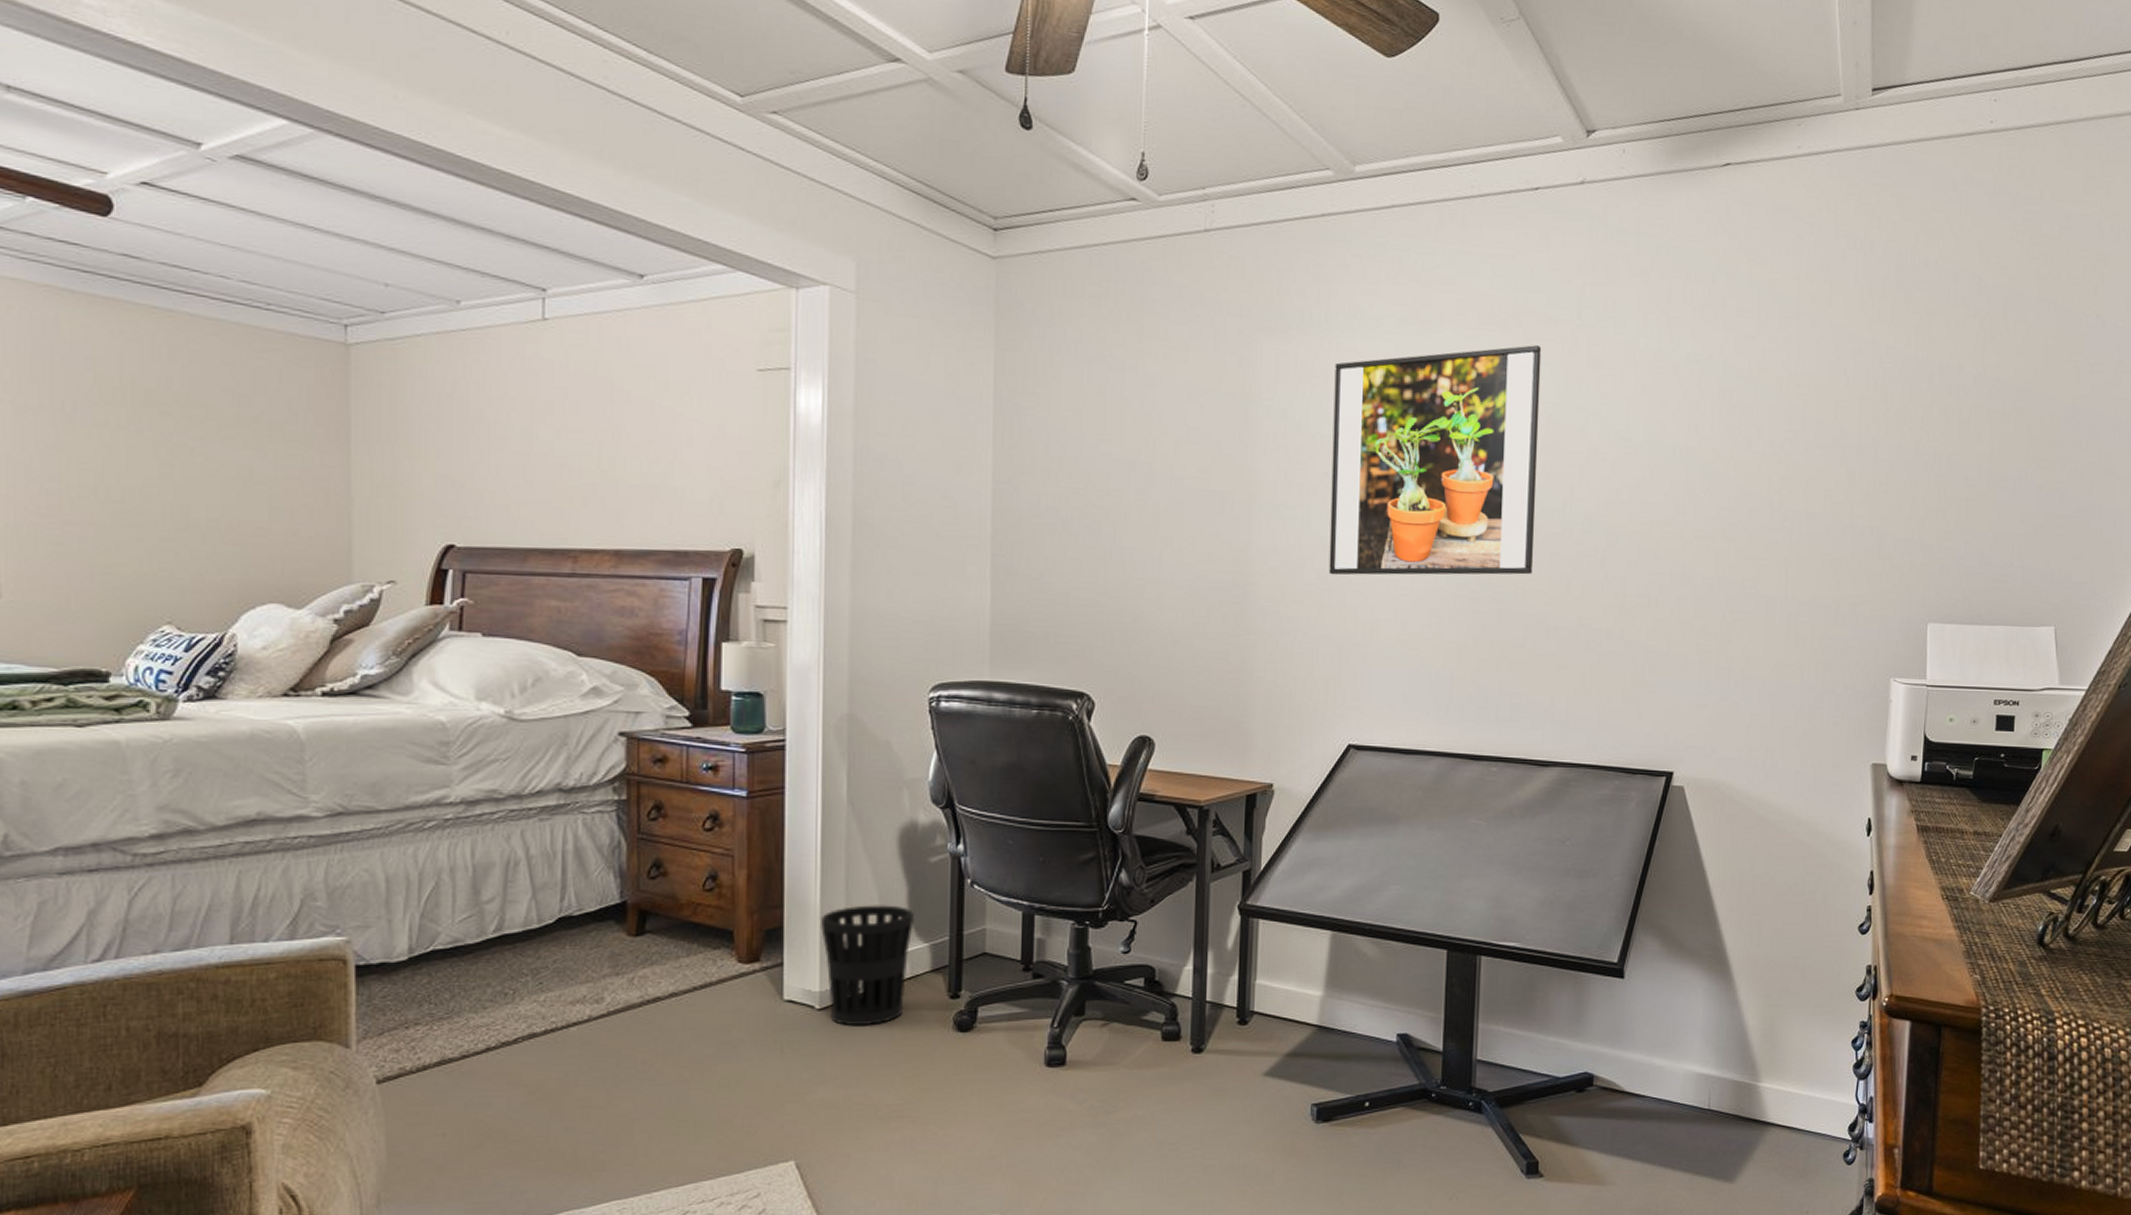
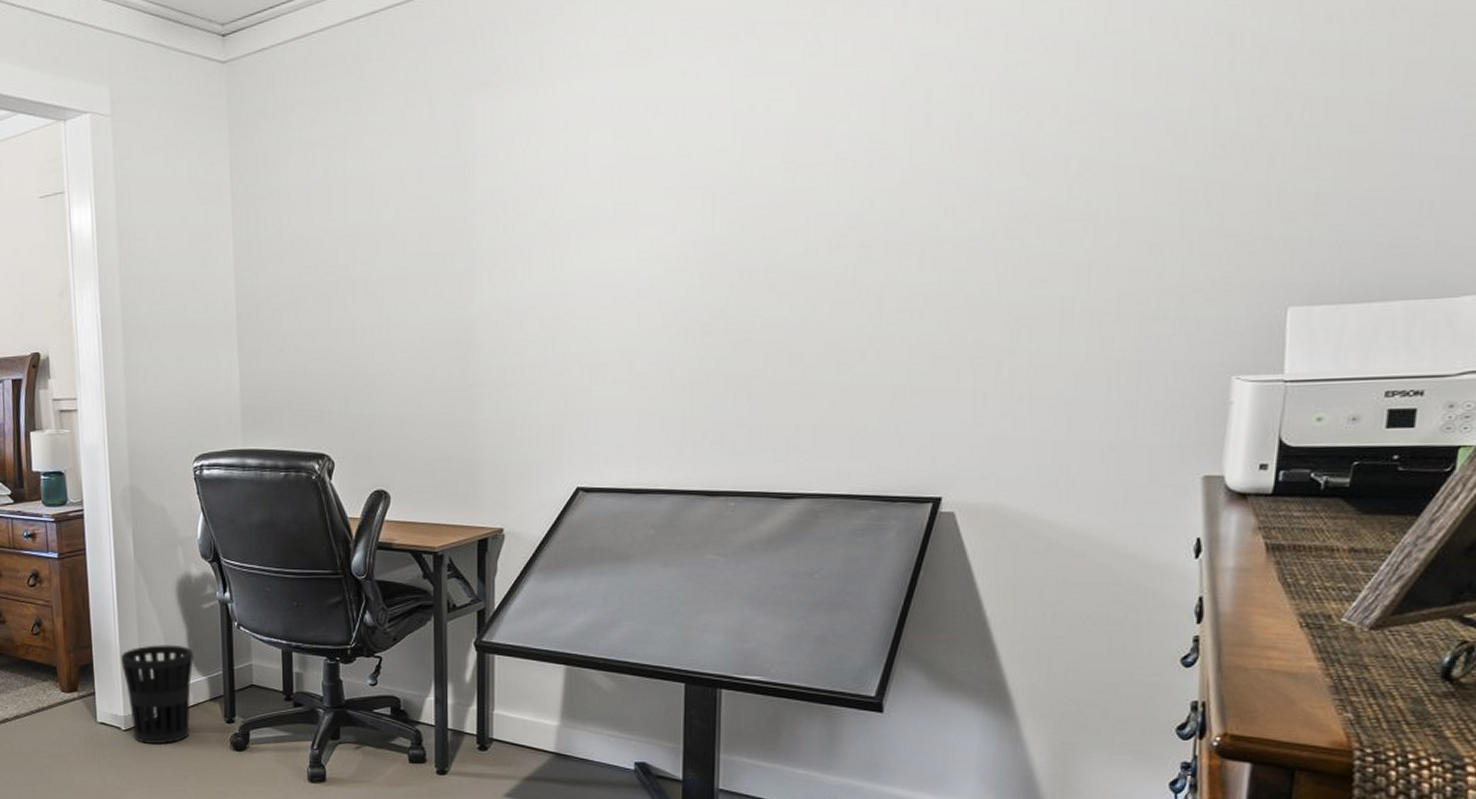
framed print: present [1329,345,1542,576] -> none [551,54,779,323]

